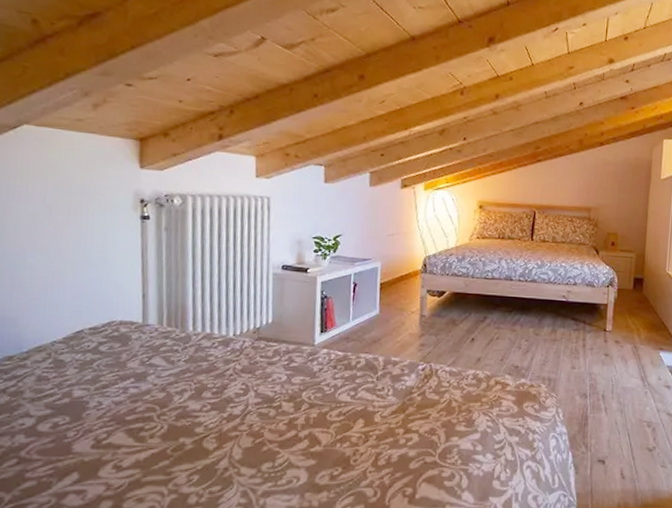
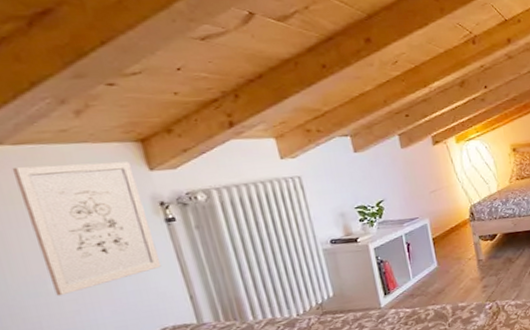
wall art: none [29,145,127,271] -> present [11,161,162,296]

